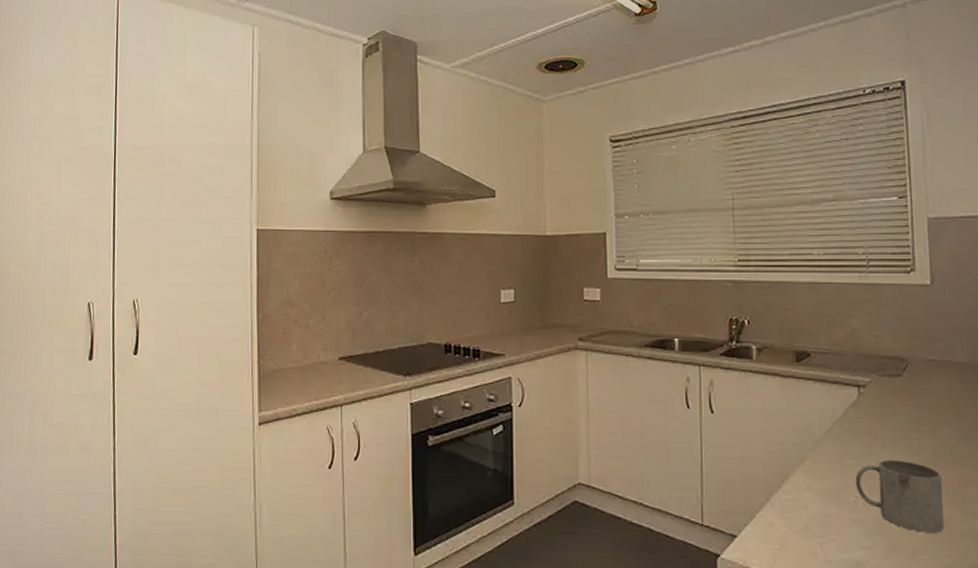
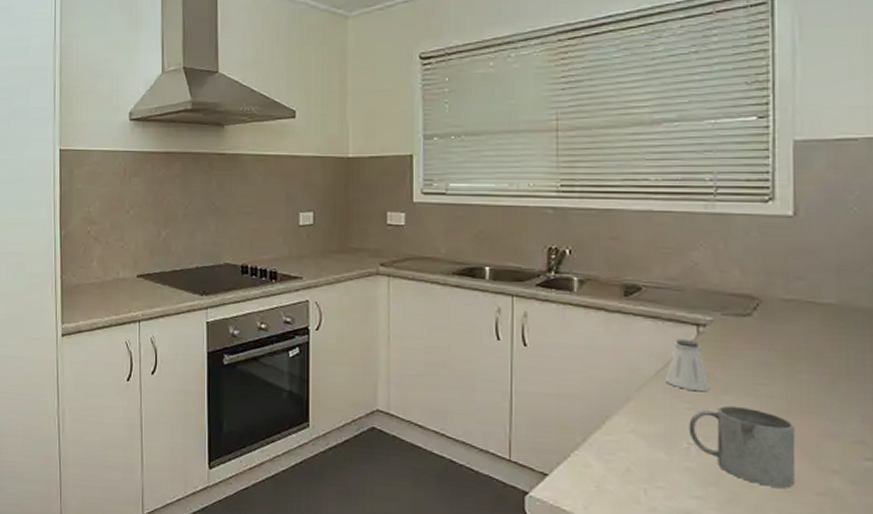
saltshaker: none [834,400,872,448] -> present [666,339,710,392]

